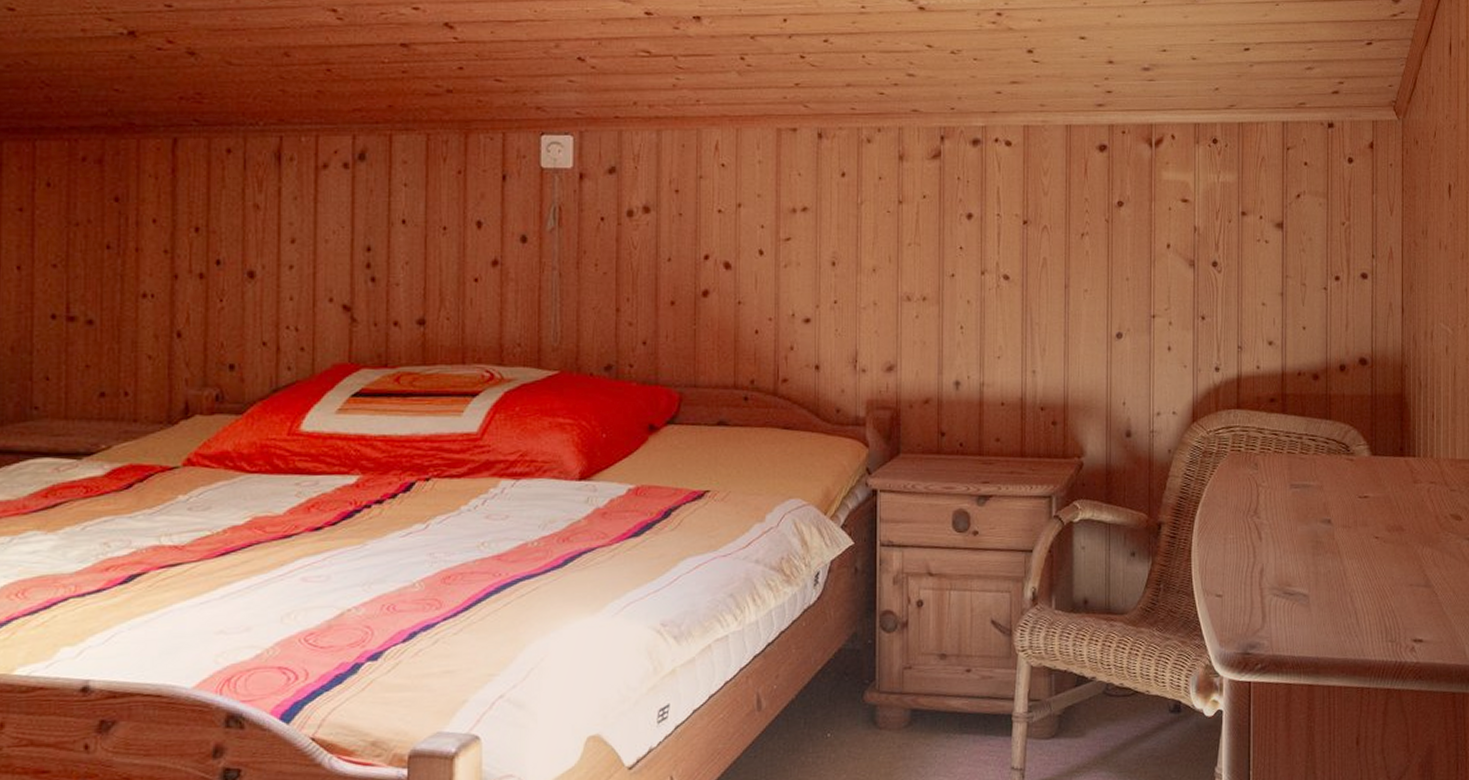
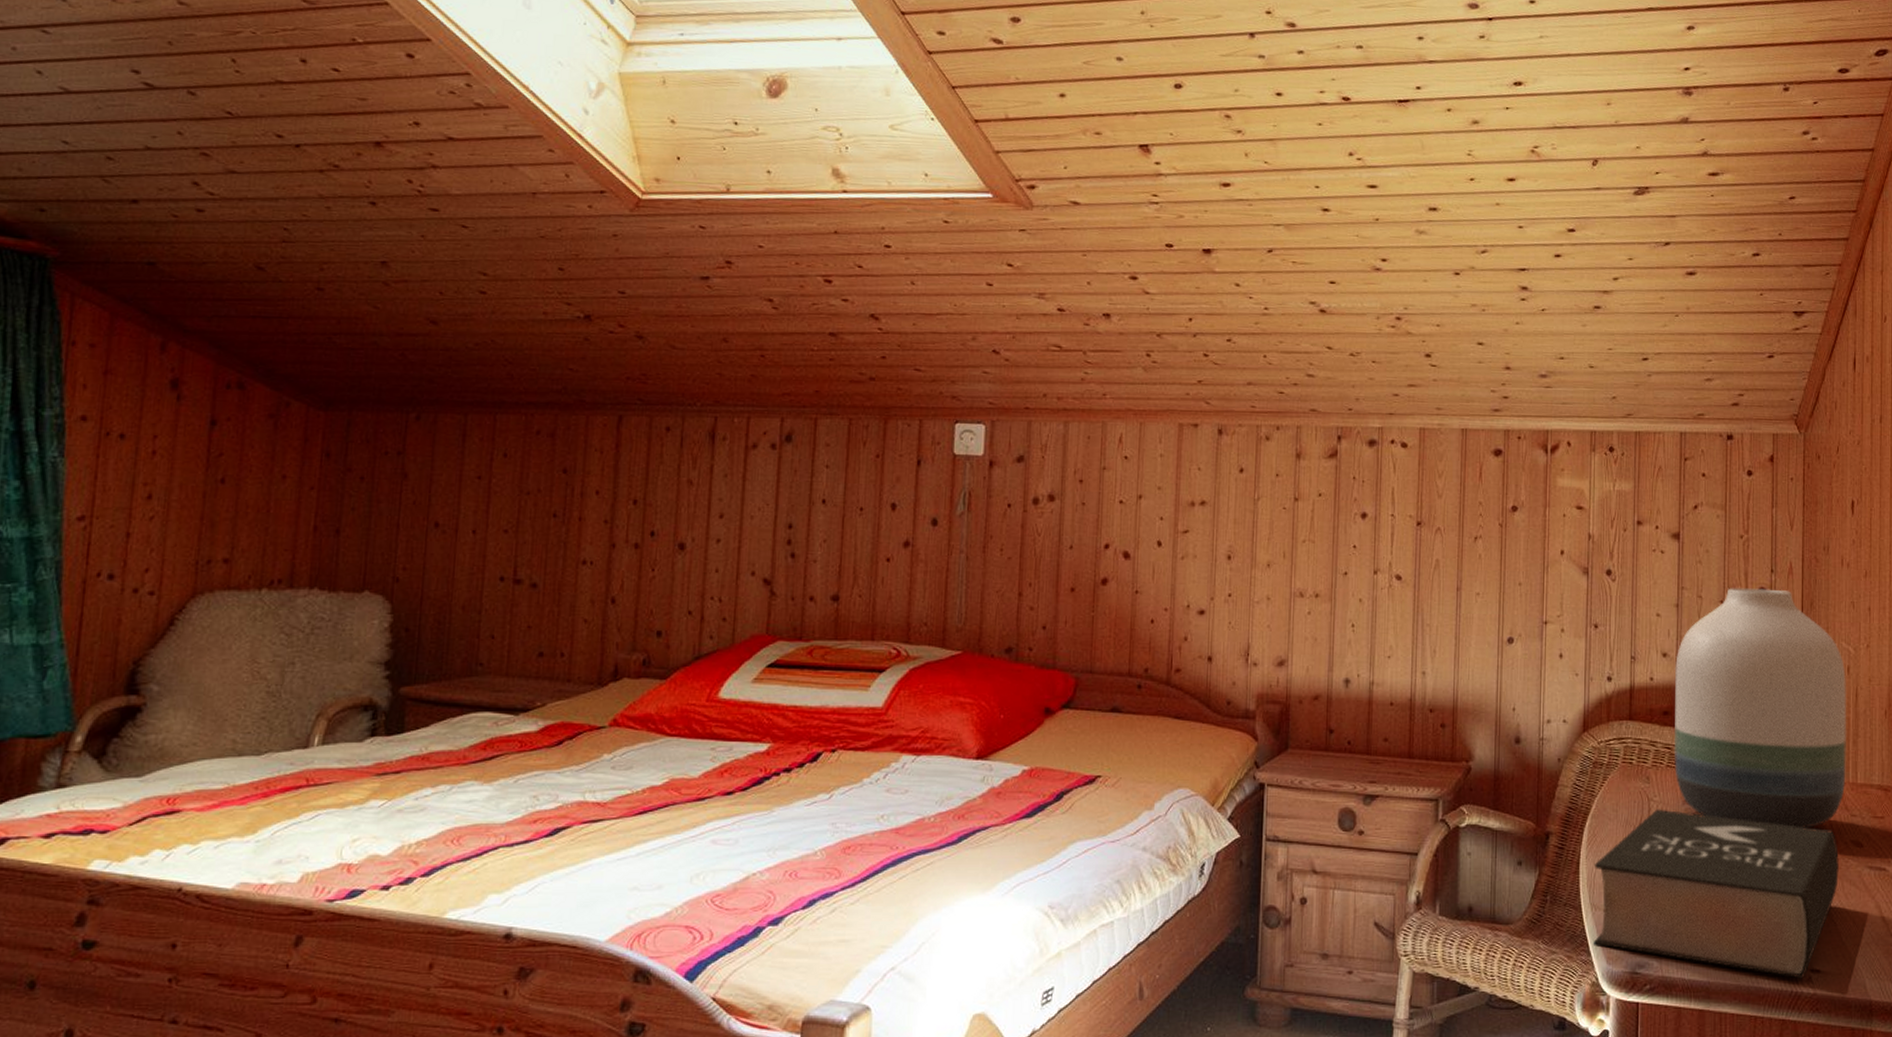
book: none [1205,494,1439,650] -> present [1593,809,1839,979]
vase: none [1280,274,1446,505] -> present [1673,588,1847,828]

